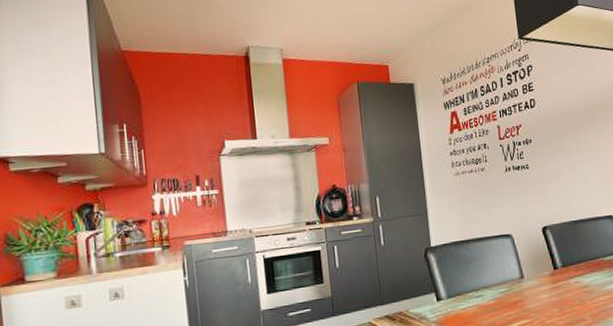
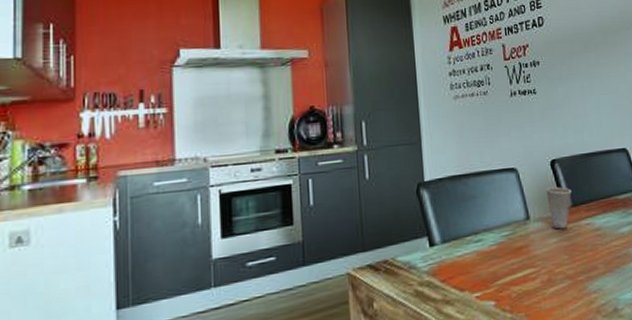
cup: none [539,249,562,287] -> present [546,186,572,230]

